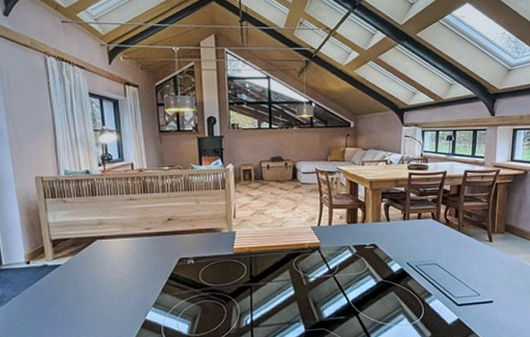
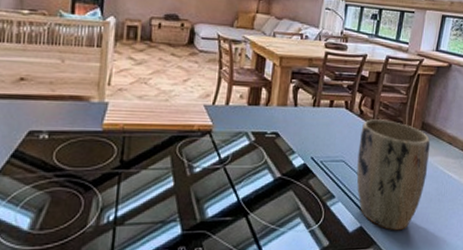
plant pot: none [448,225,516,321] -> present [356,119,431,231]

